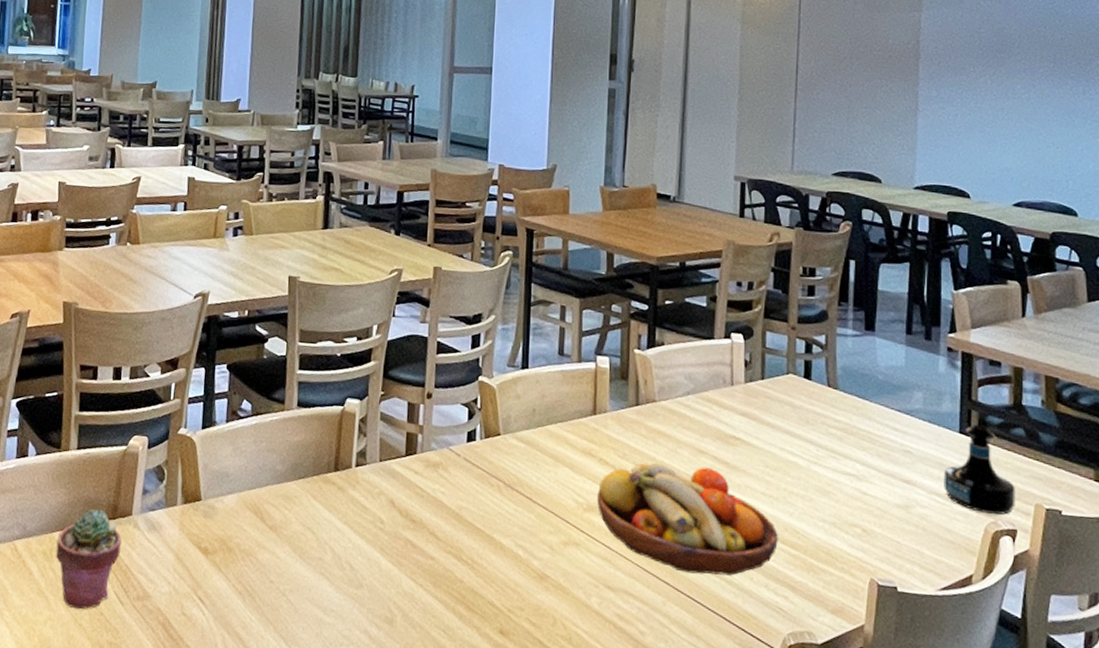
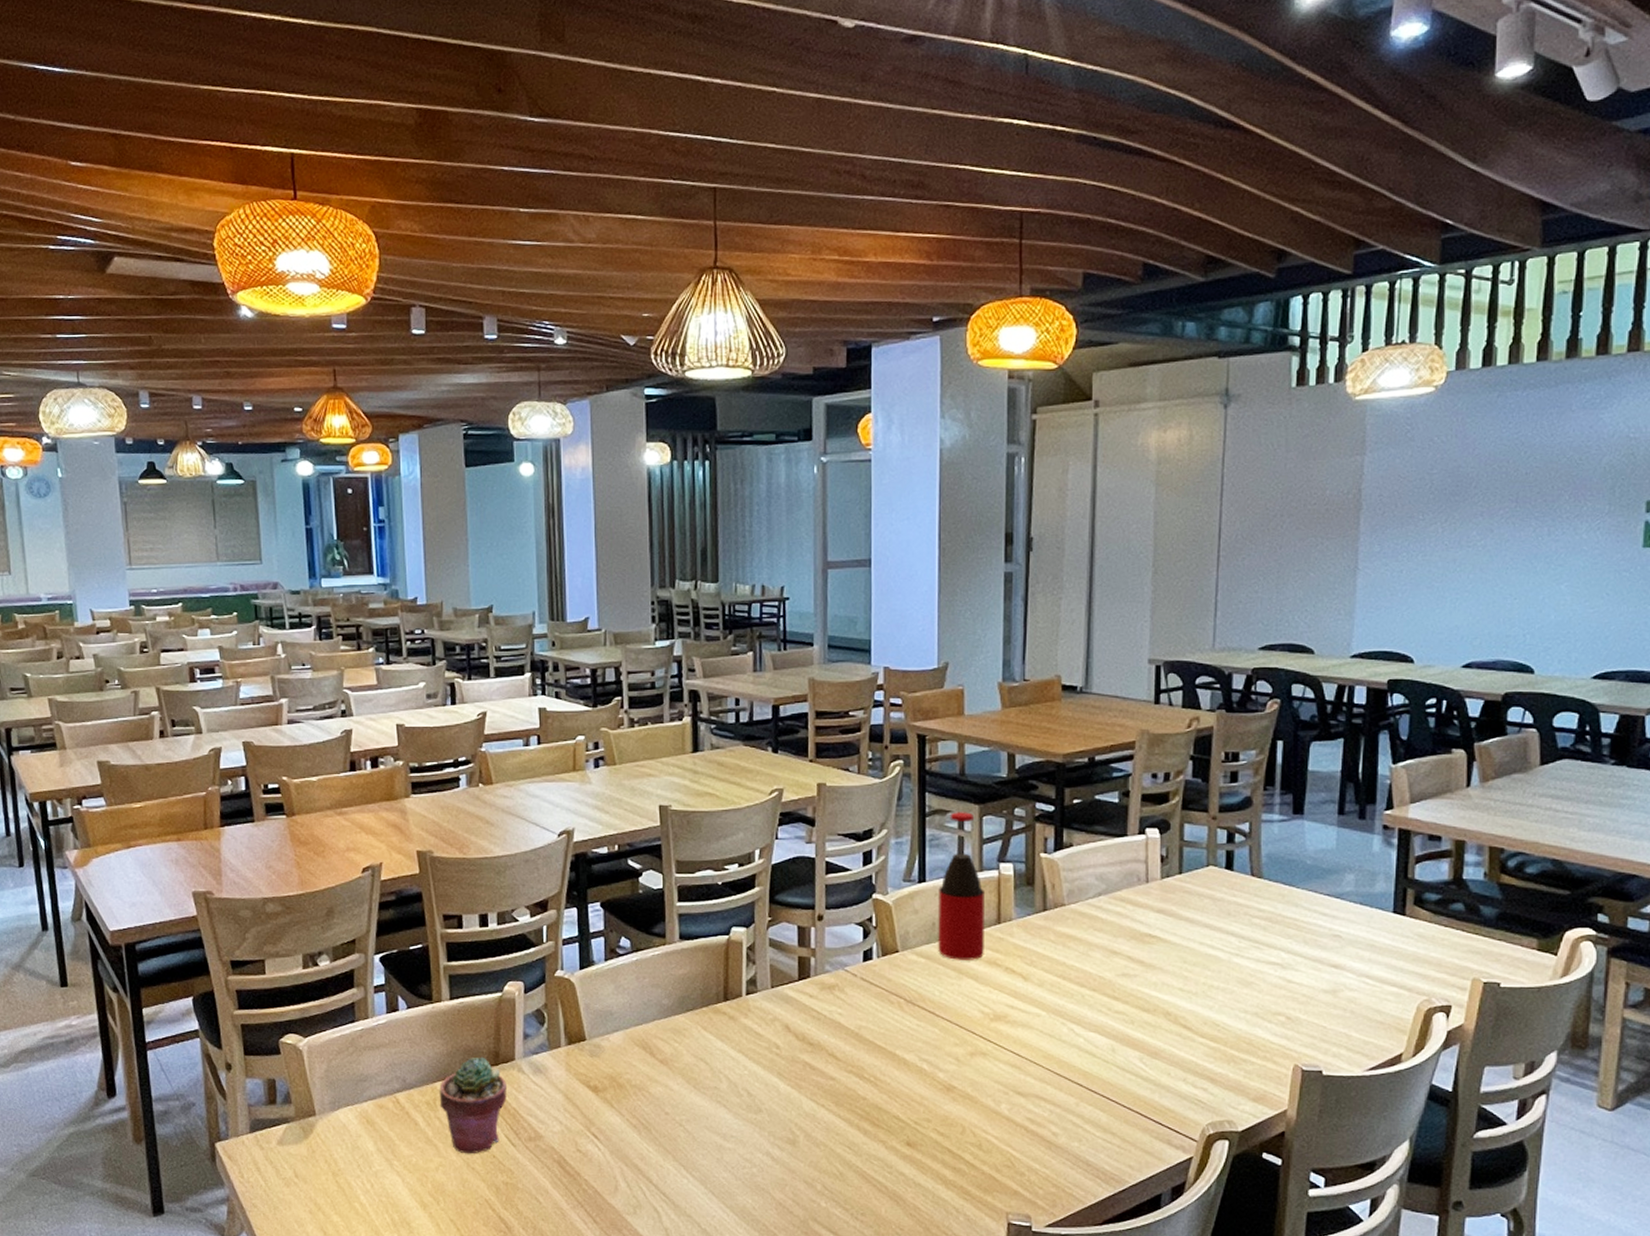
bottle: none [537,304,582,449] -> present [938,812,984,960]
fruit bowl: present [596,463,778,576] -> none [1003,968,1197,1074]
tequila bottle: present [943,425,1015,515] -> none [1374,903,1451,991]

